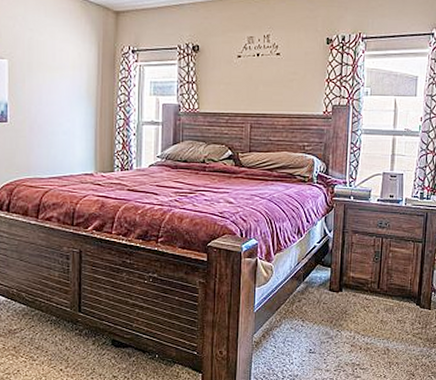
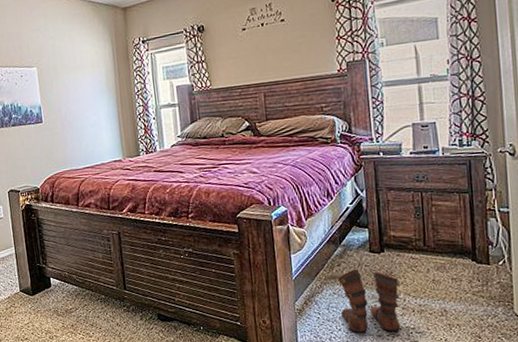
boots: none [284,305,352,368] -> present [324,269,400,333]

